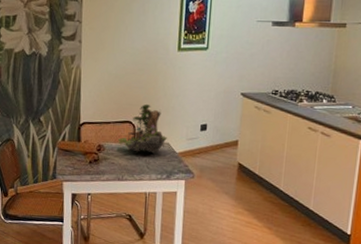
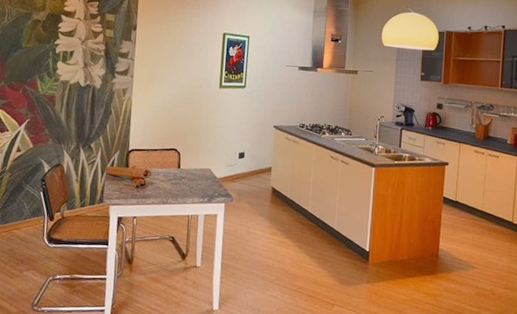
plant: present [118,104,167,154] -> none [164,133,209,179]

